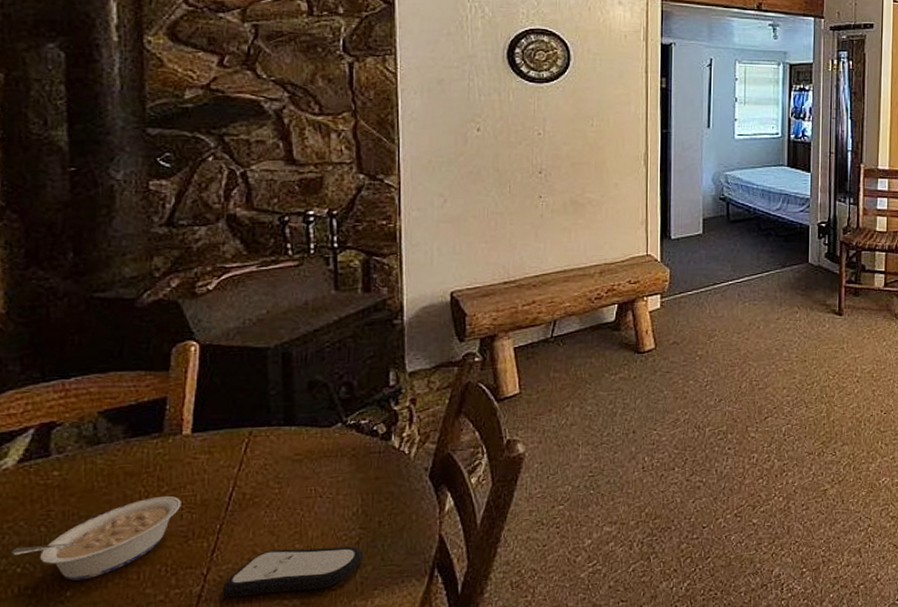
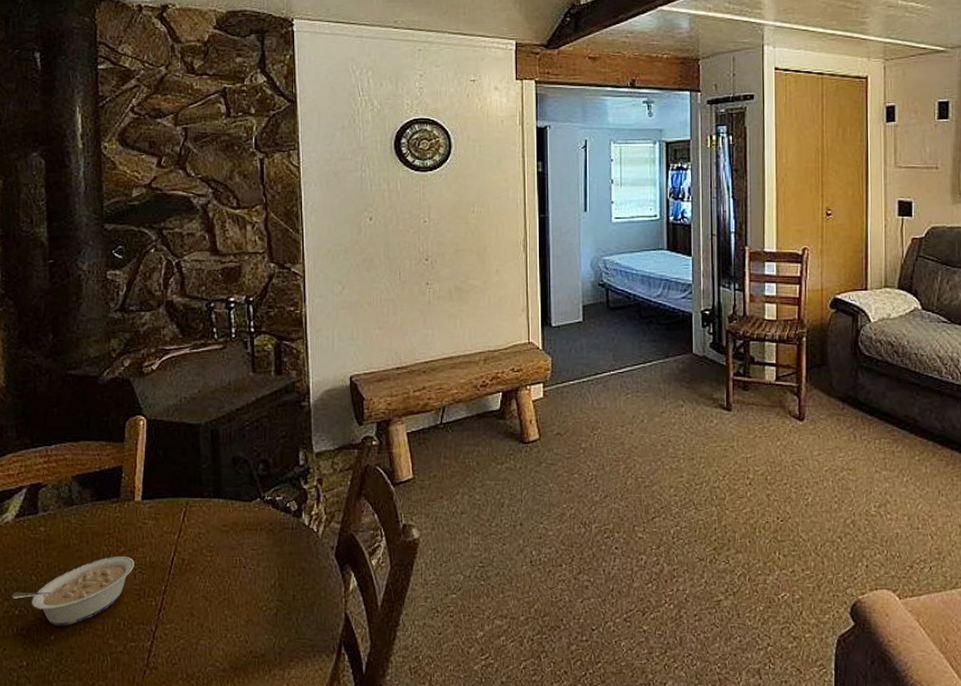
remote control: present [223,546,364,597] -> none [168,614,281,655]

